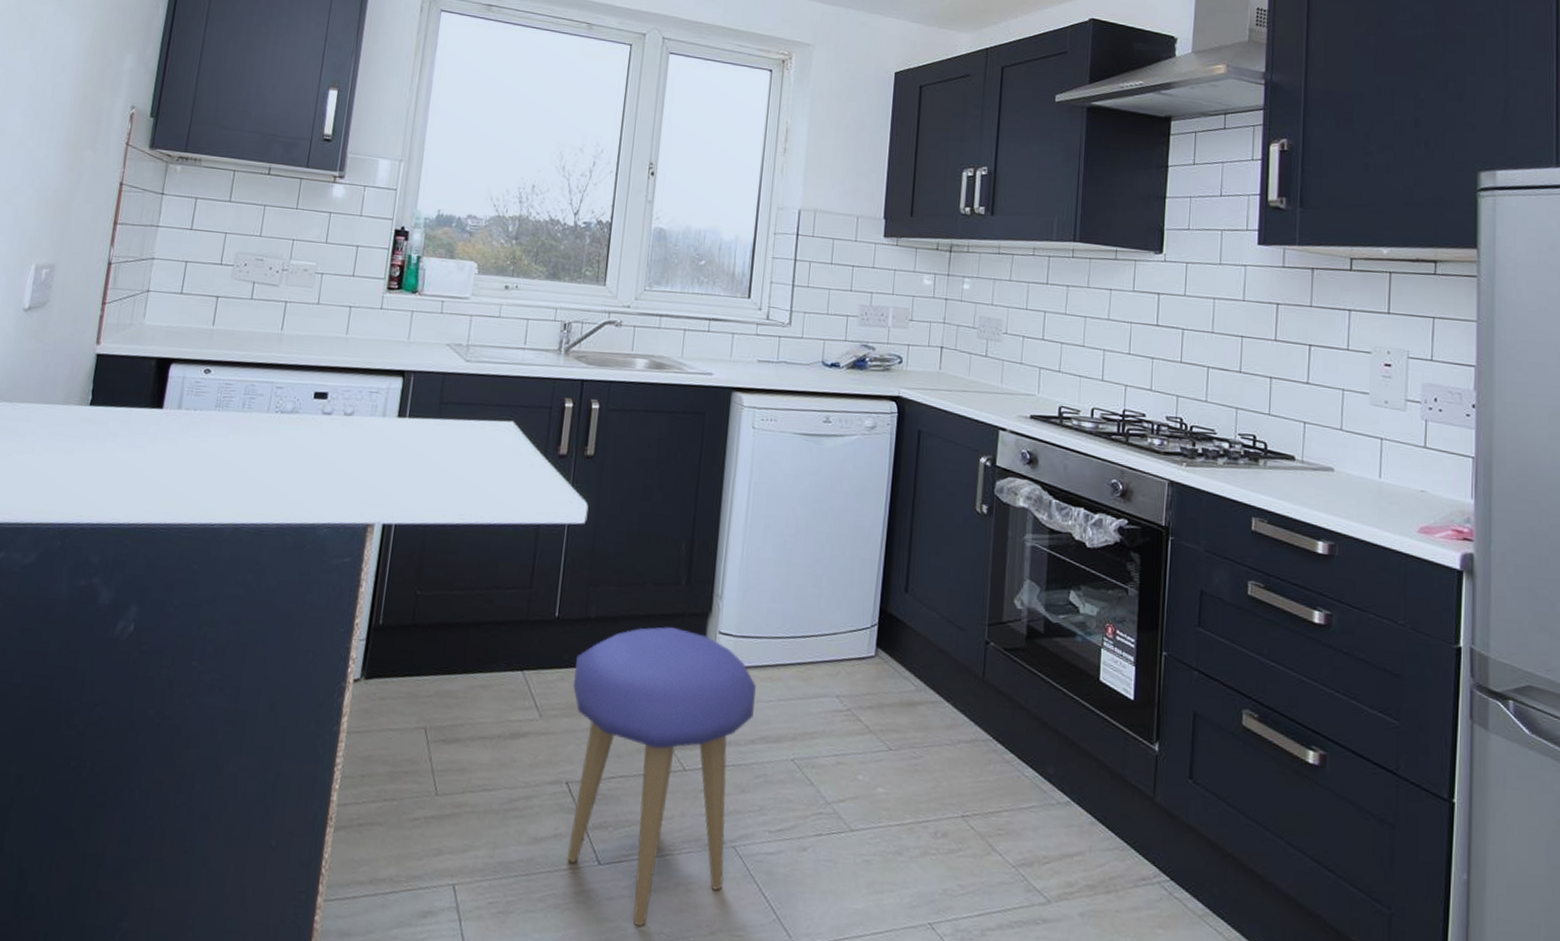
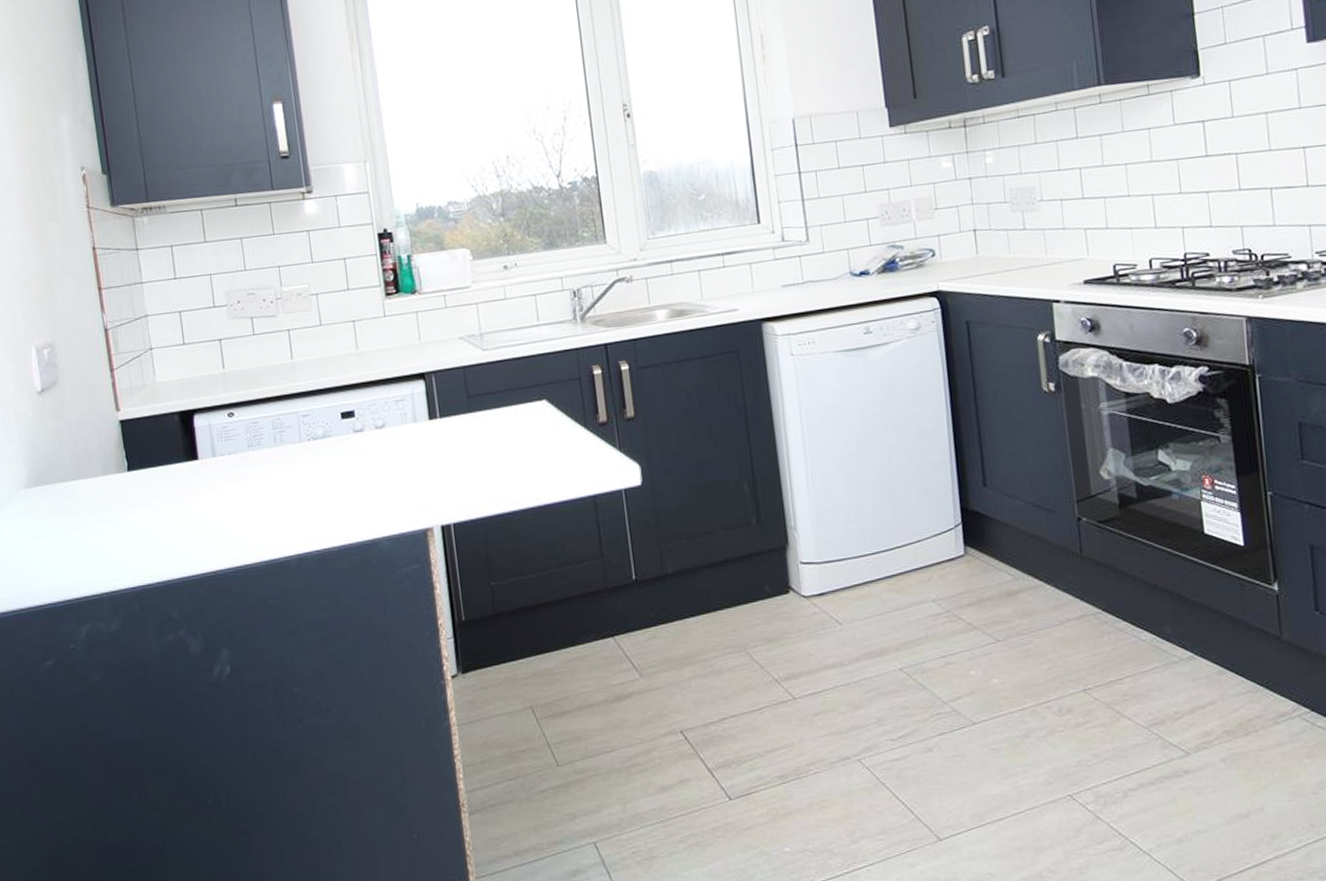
stool: present [567,627,756,926] -> none [663,567,856,848]

